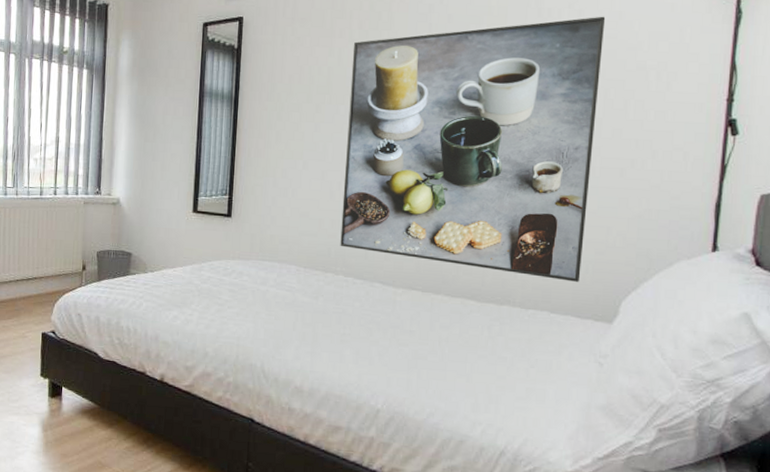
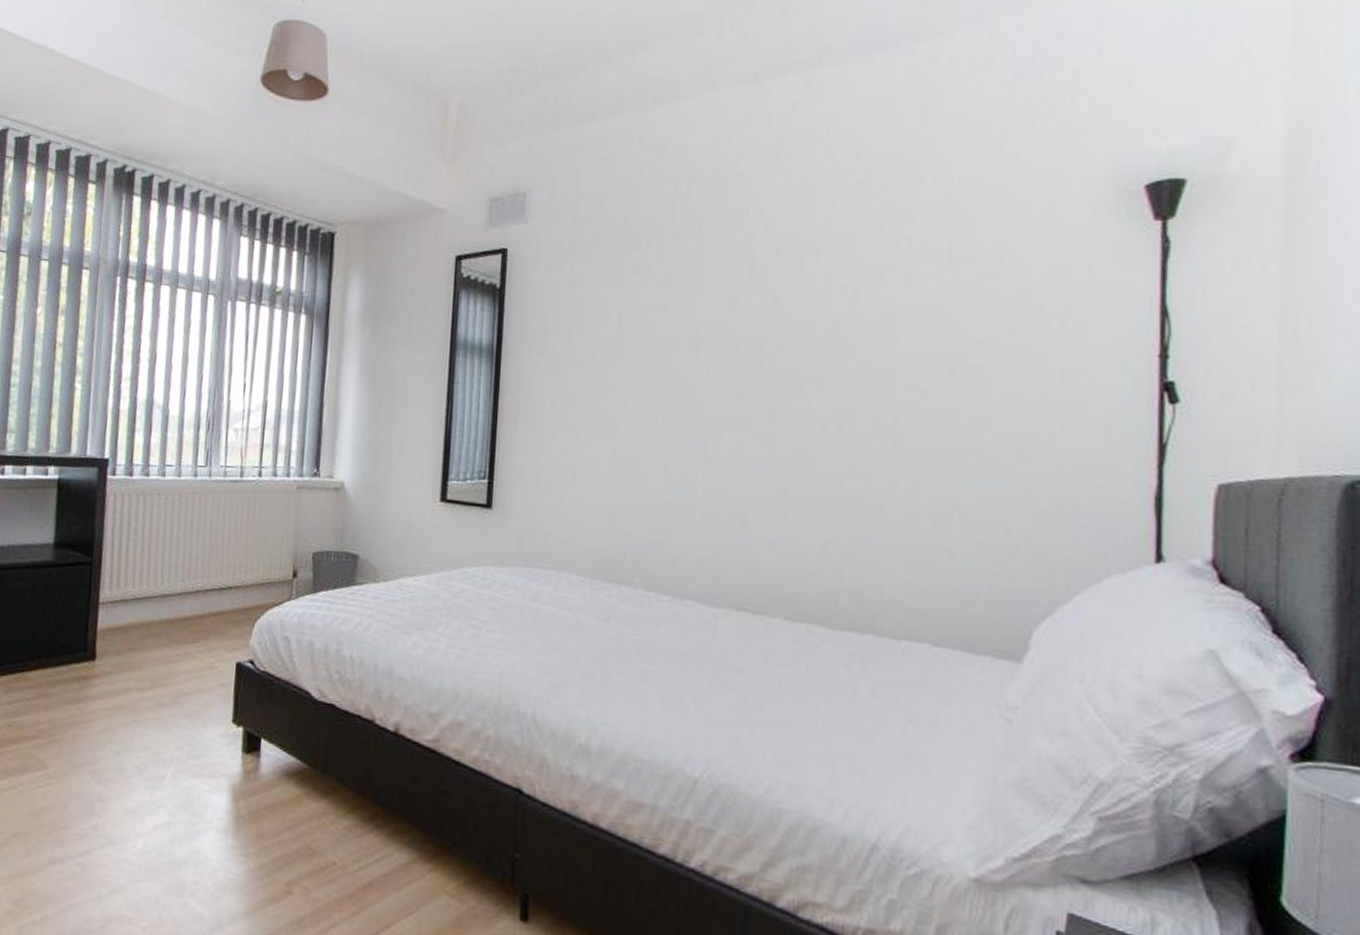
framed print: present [340,16,606,282] -> none [638,246,986,603]

